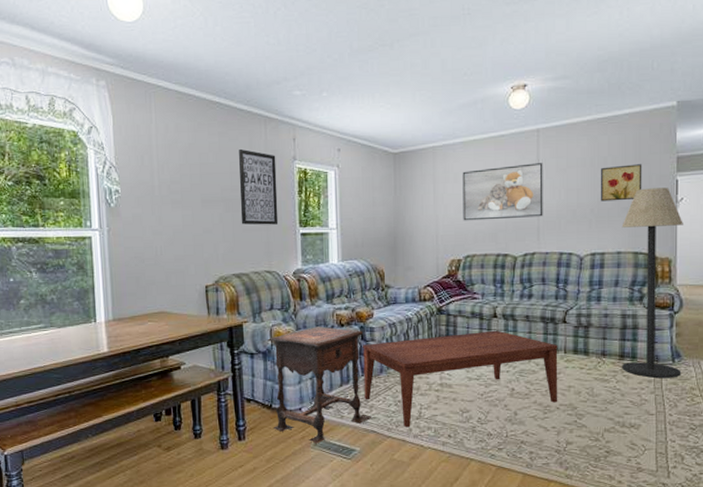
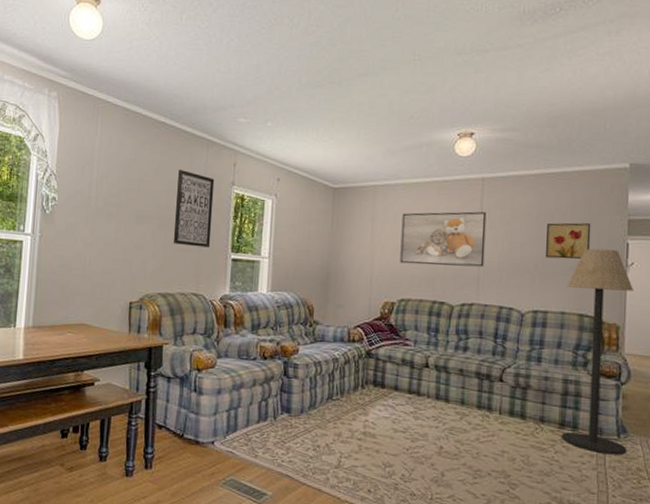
side table: present [267,326,372,444] -> none [183,356,288,483]
coffee table: present [363,330,558,428] -> none [282,380,493,476]

